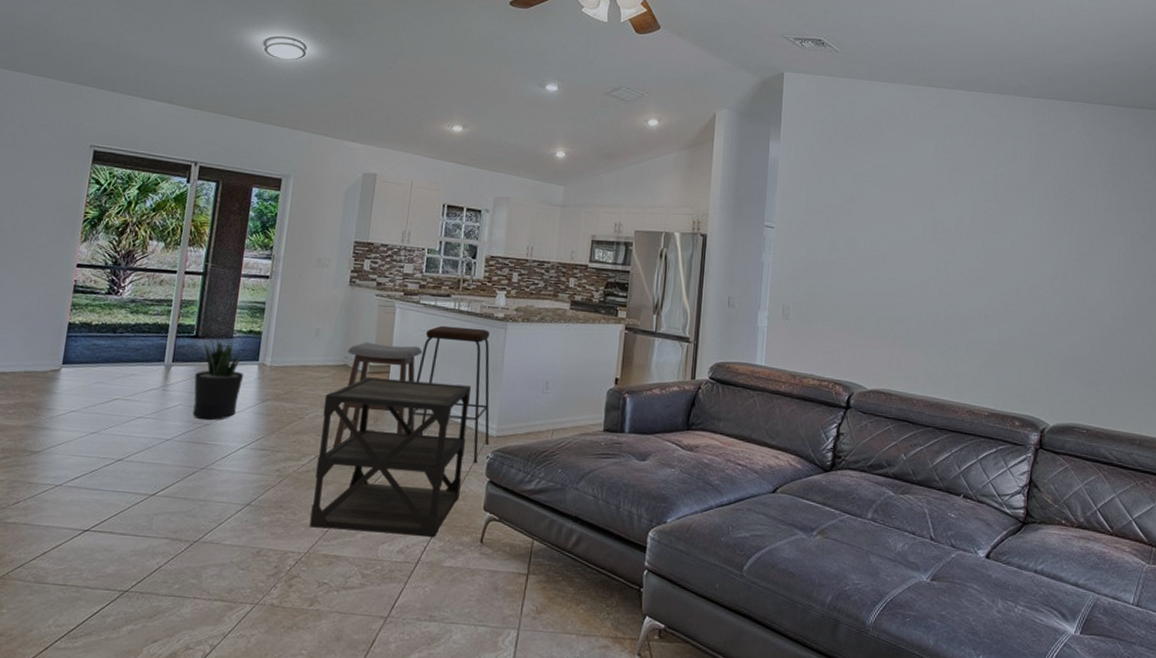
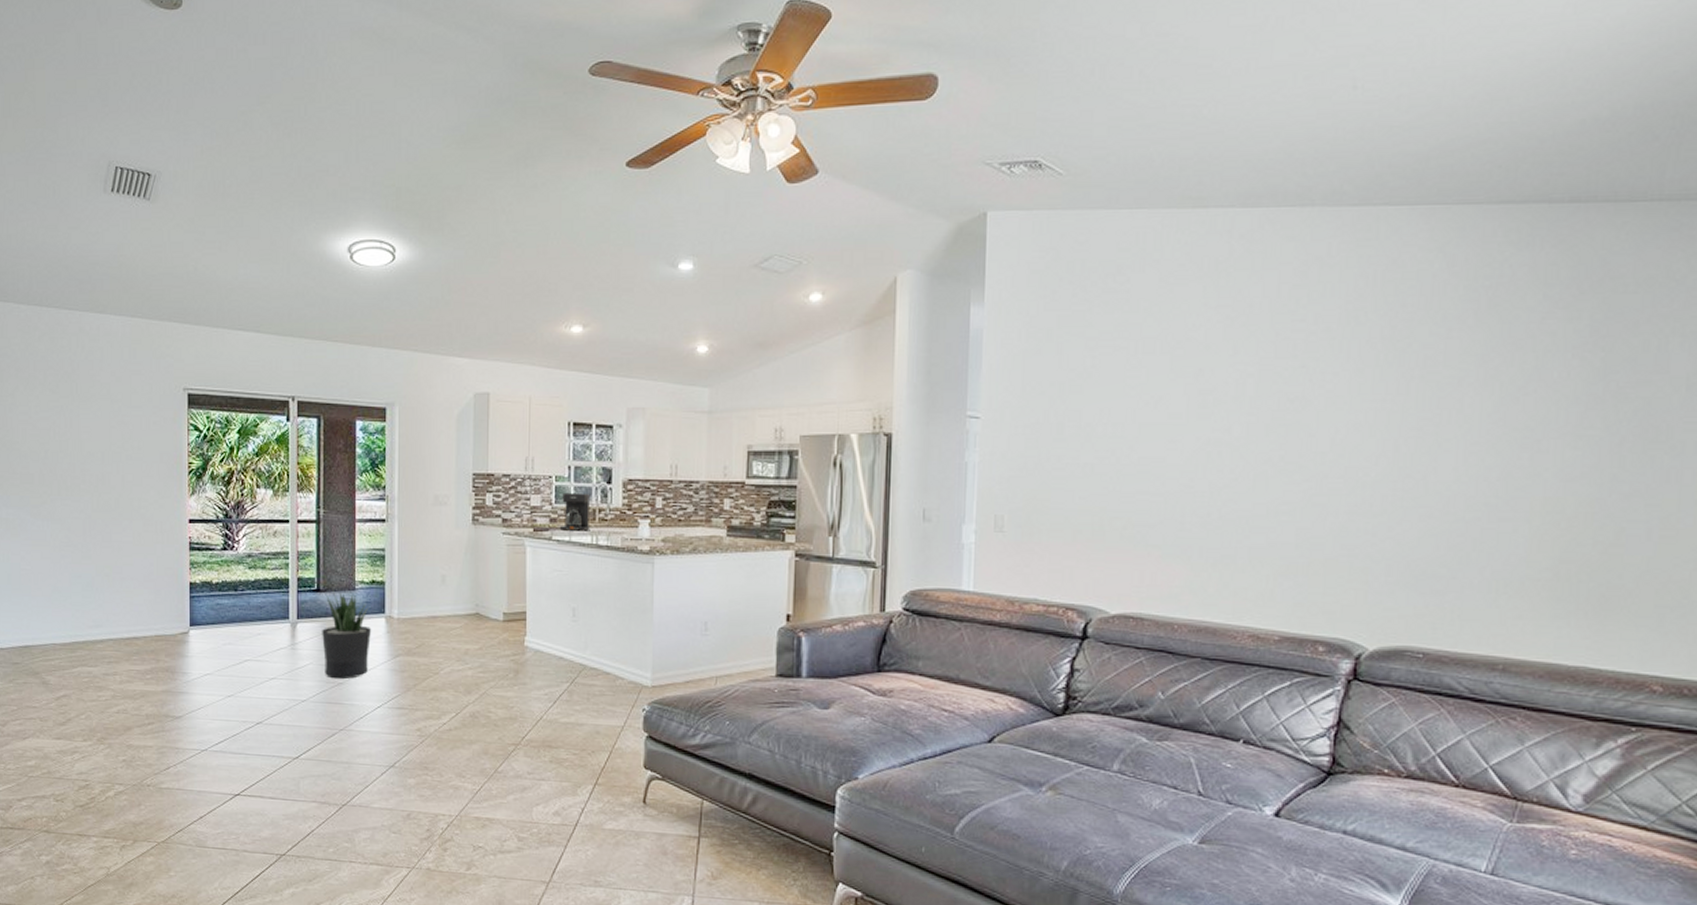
side table: present [309,377,472,537] -> none [458,626,619,798]
bar stool: present [332,342,423,448] -> none [473,587,561,704]
bar stool: present [405,325,490,463] -> none [549,563,644,717]
coffee maker: none [427,263,456,298] -> present [559,492,591,531]

